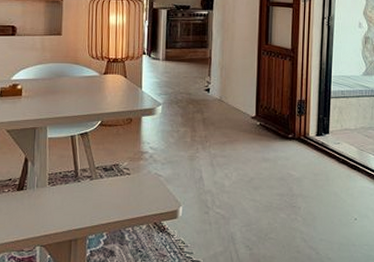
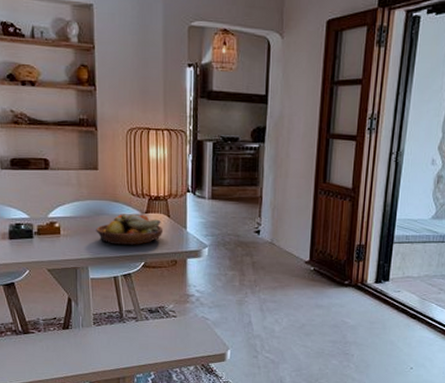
fruit bowl: none [56,75,120,106] -> present [96,214,164,246]

